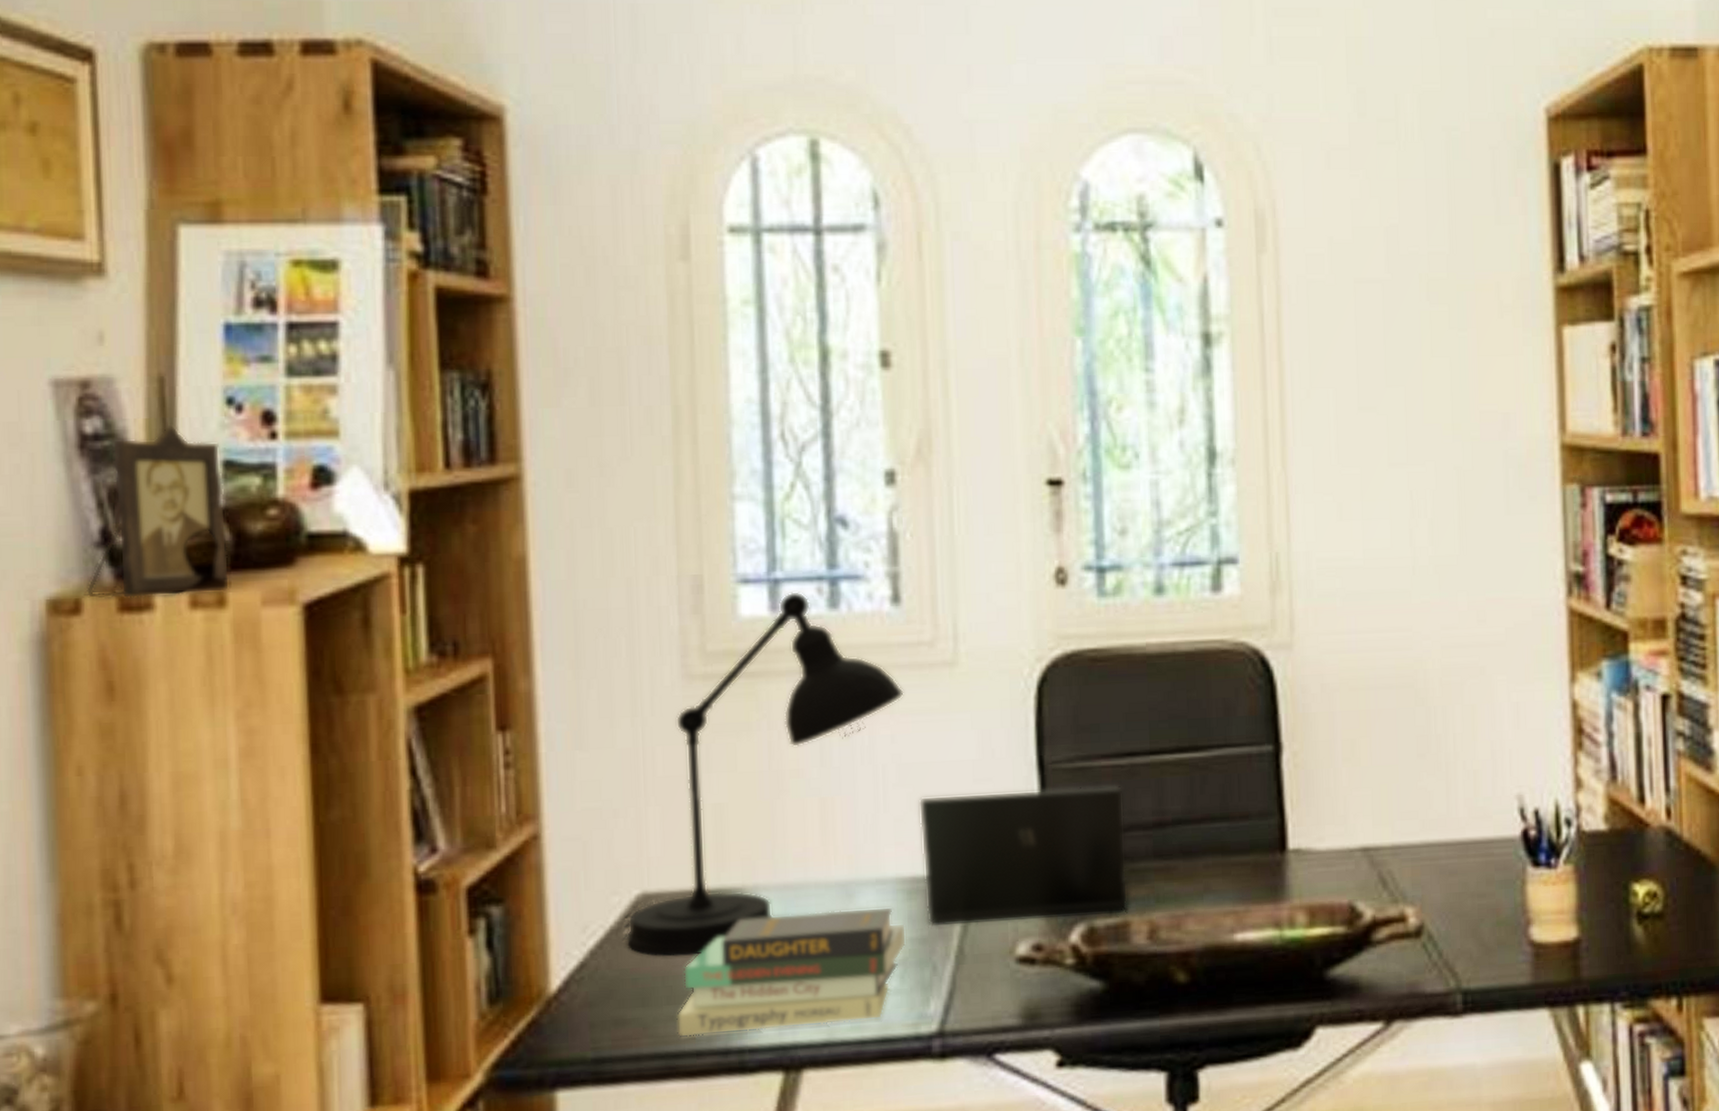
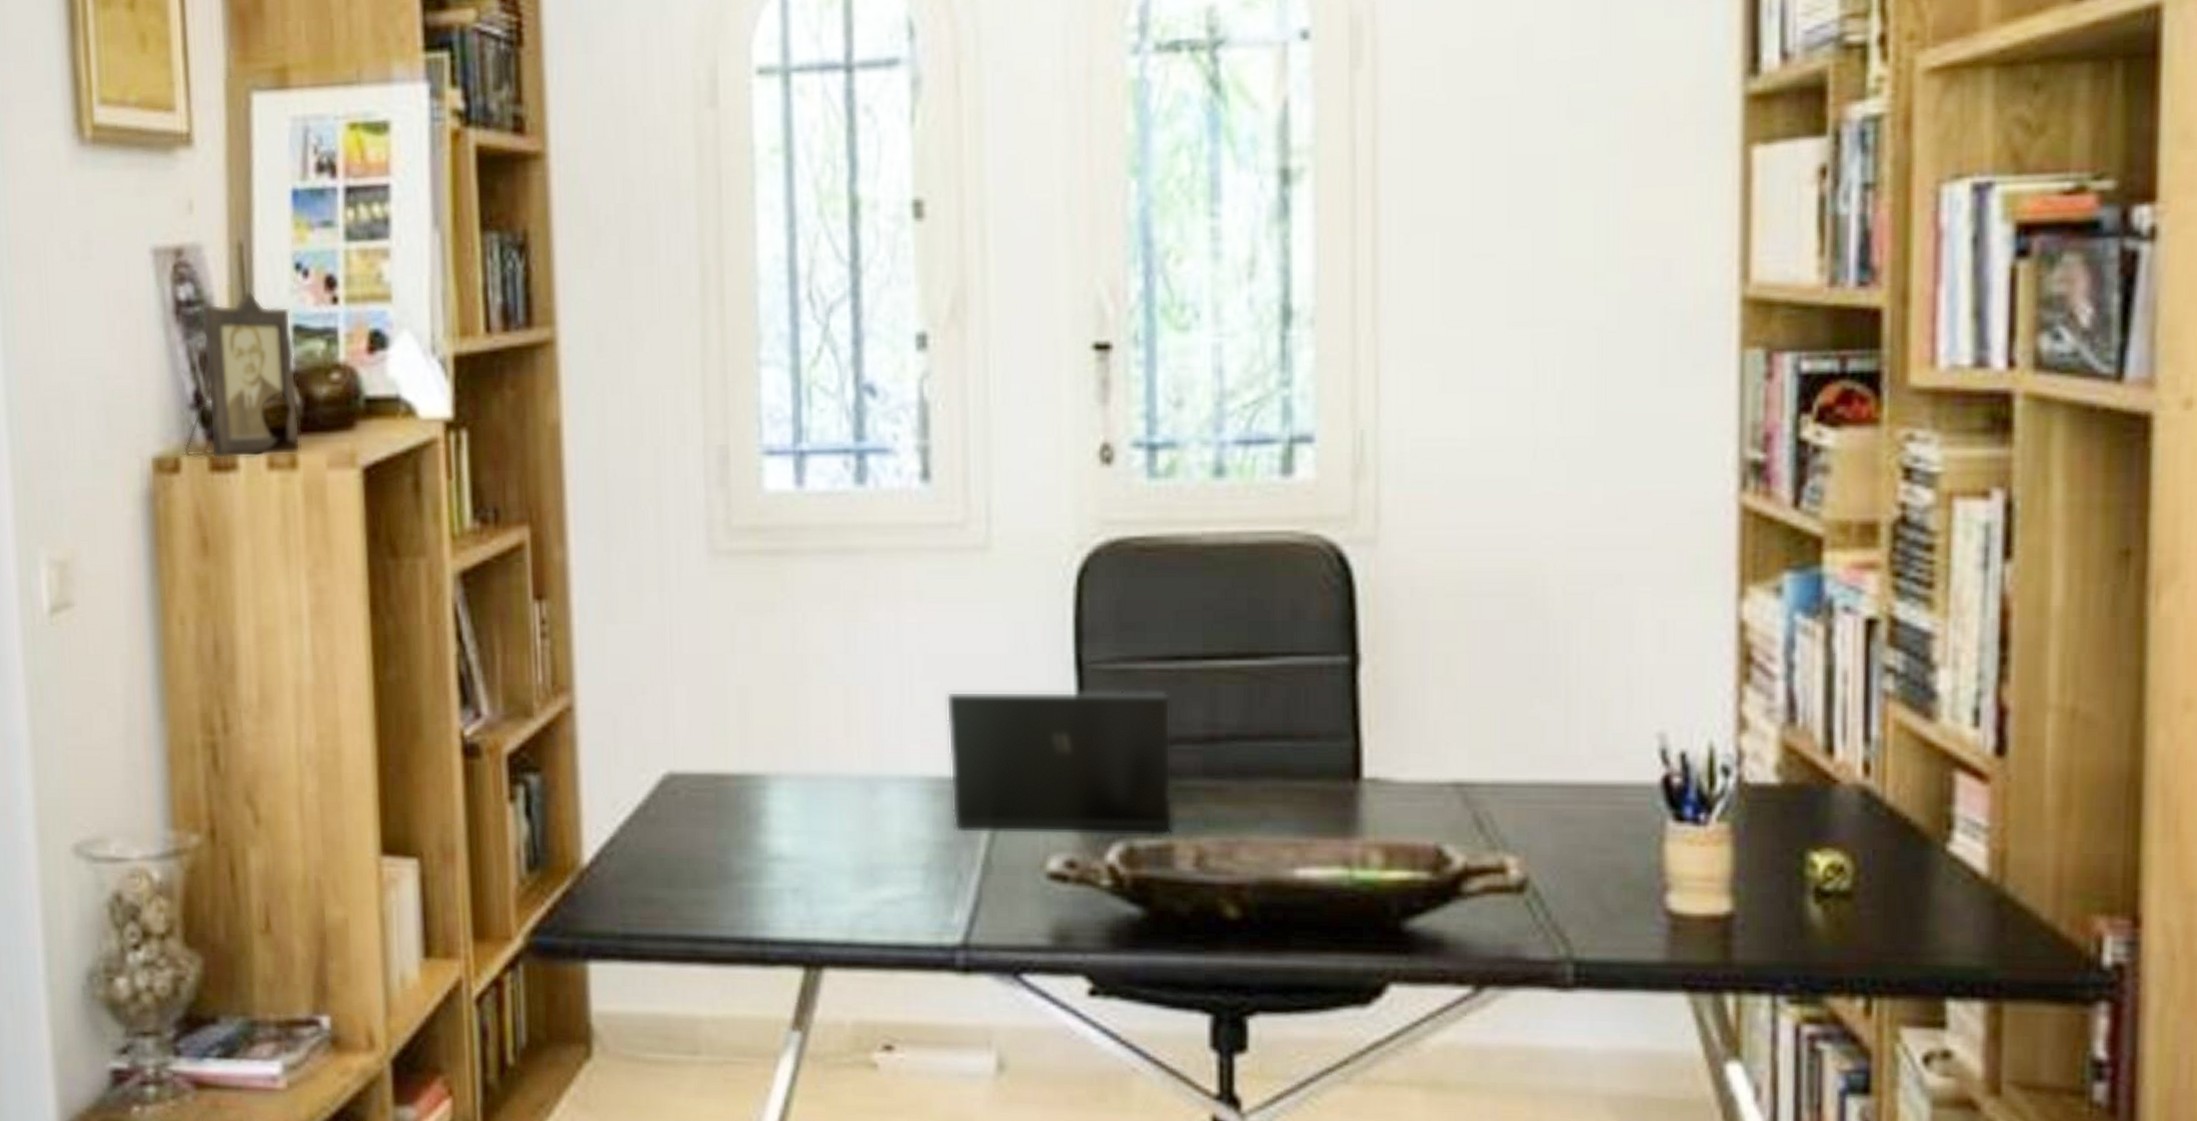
desk lamp: present [626,592,904,956] -> none [653,465,933,840]
books: present [676,906,907,1037] -> none [701,805,931,925]

